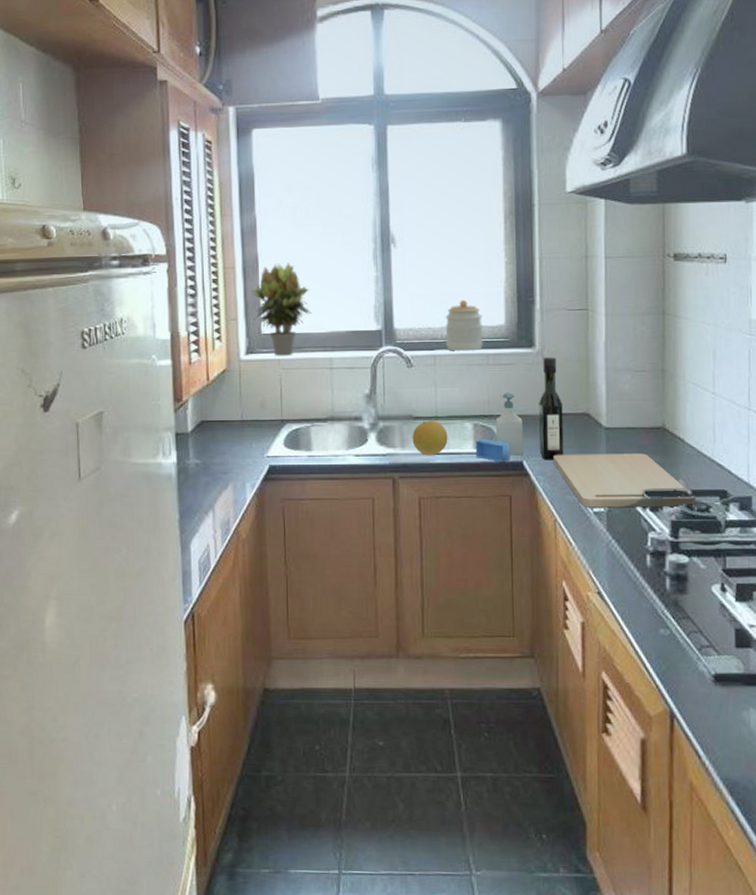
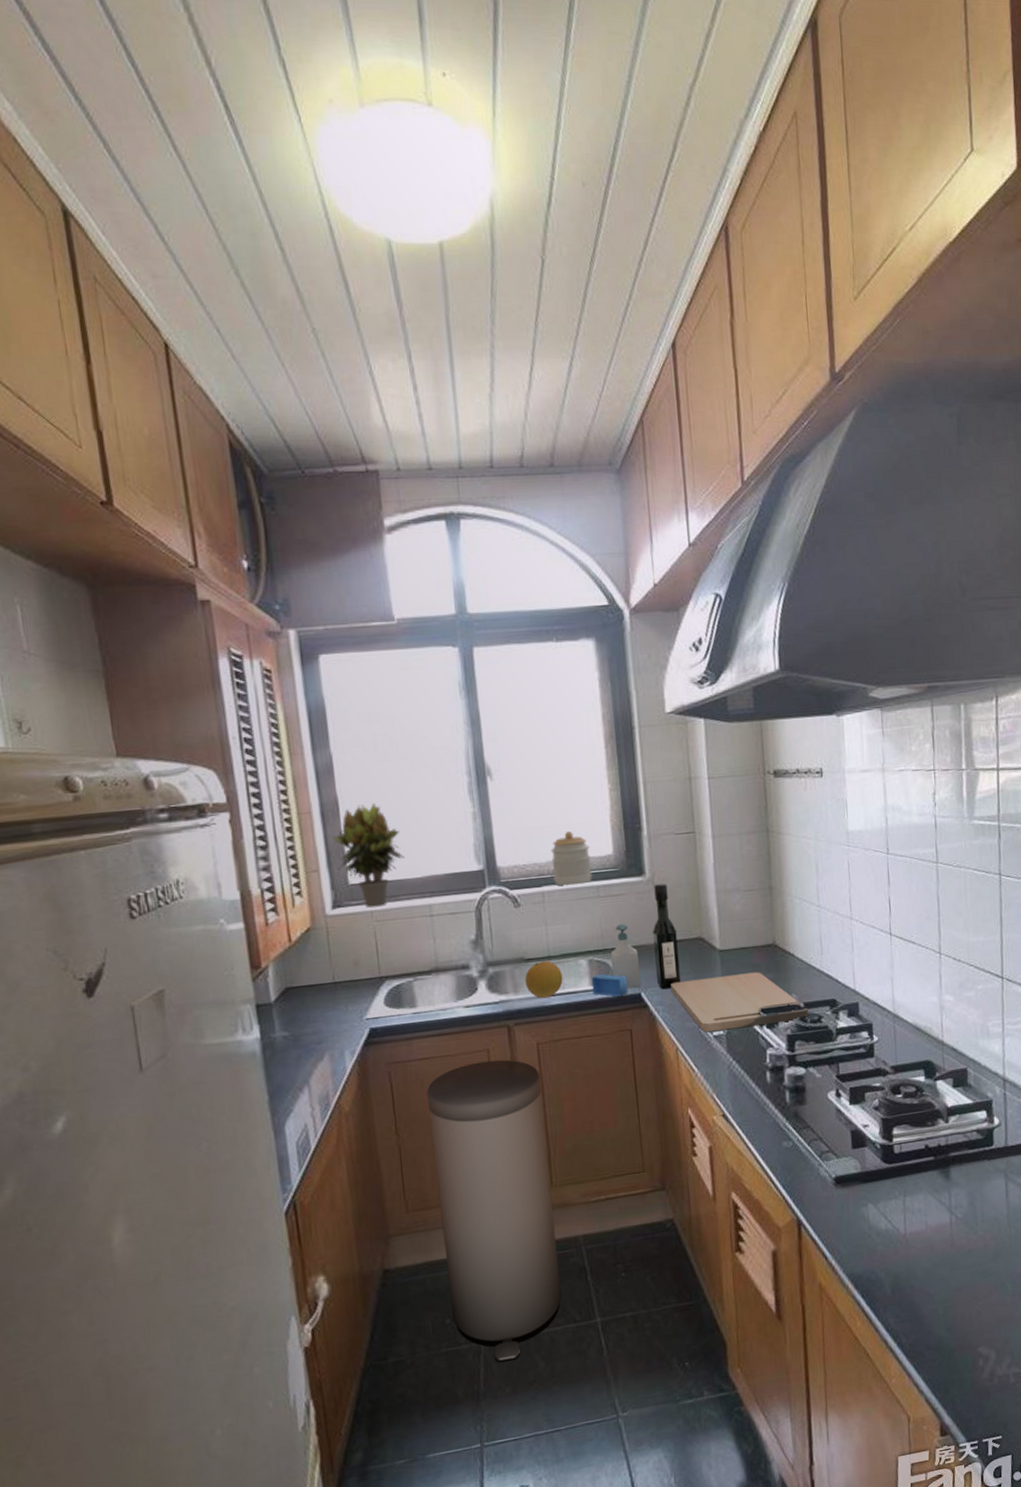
pedal bin: none [315,508,425,797] -> present [427,1059,562,1363]

